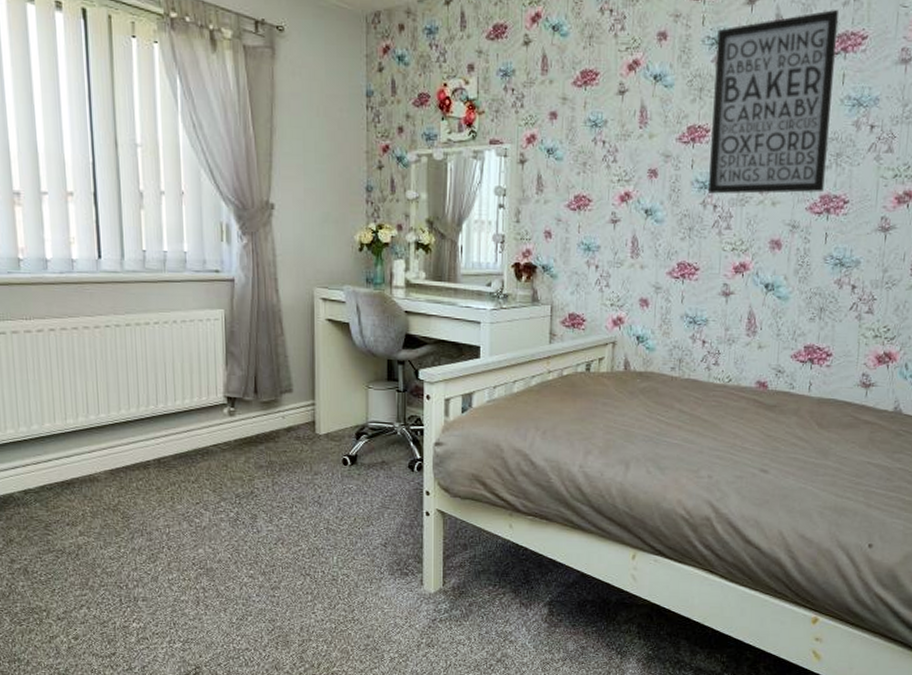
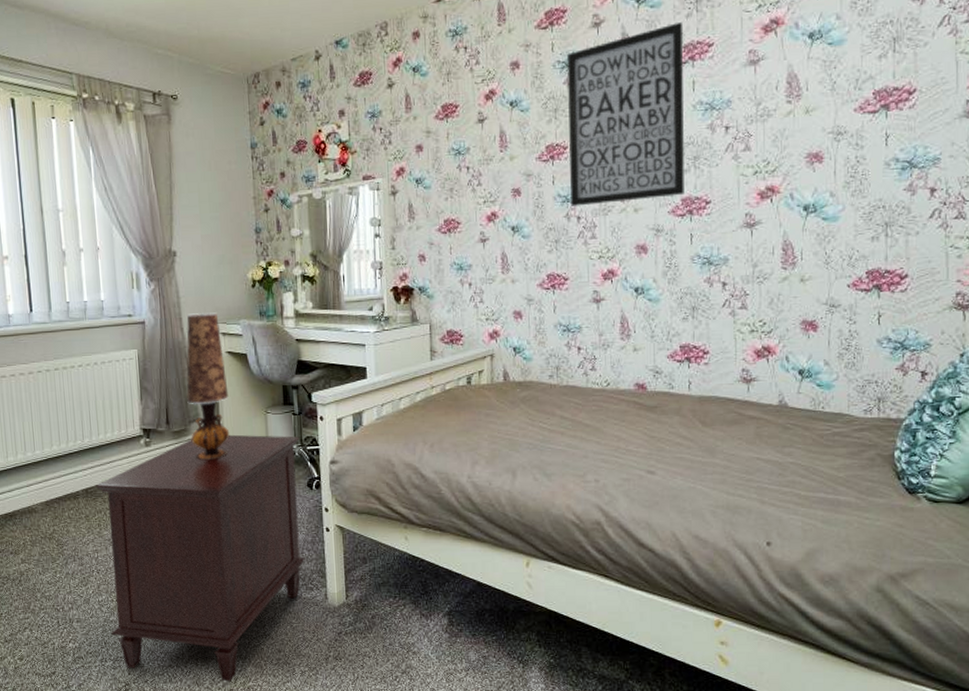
nightstand: none [170,408,403,667] -> present [96,434,305,682]
table lamp: none [279,273,327,435] -> present [186,312,230,461]

